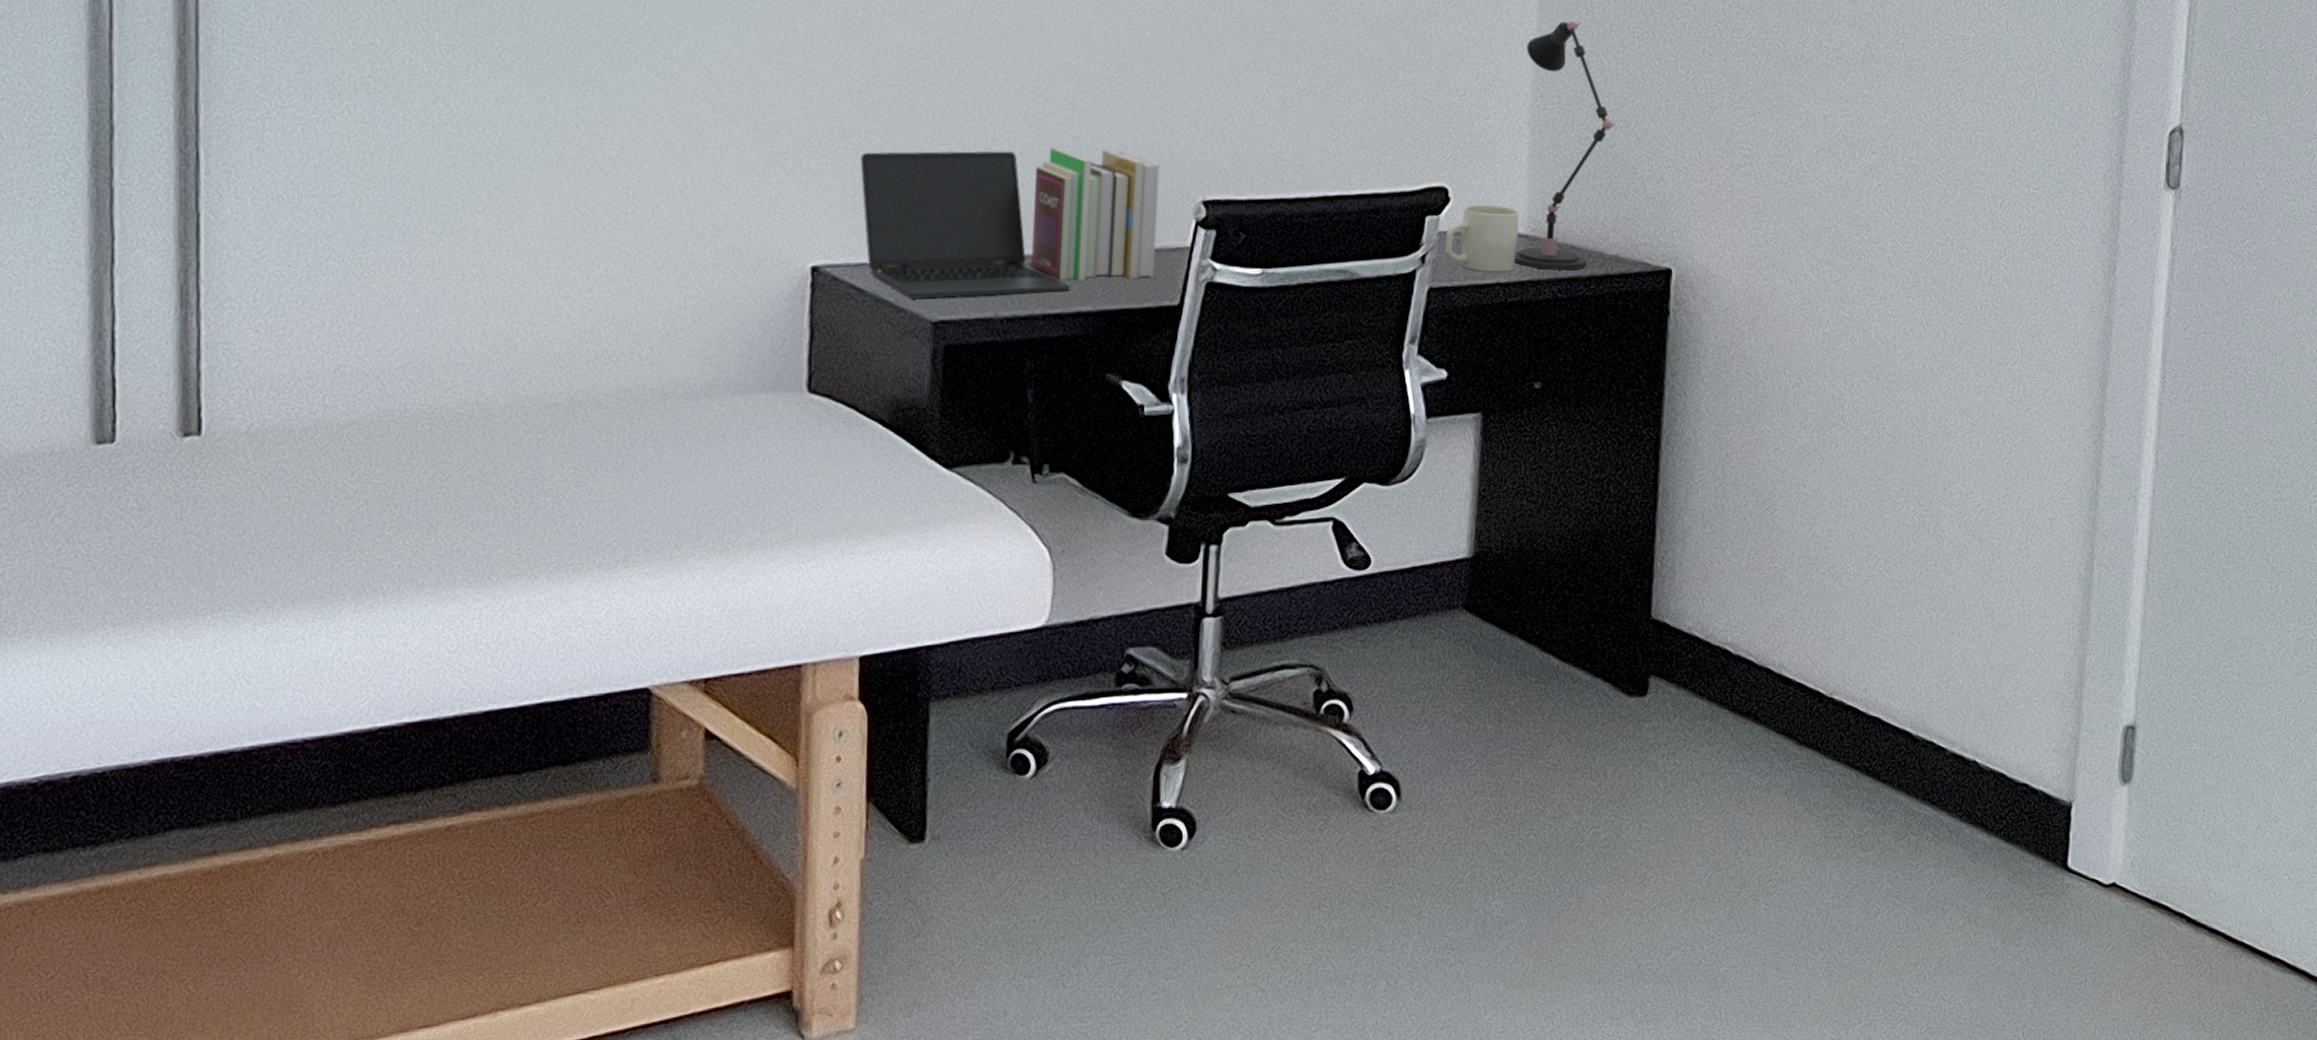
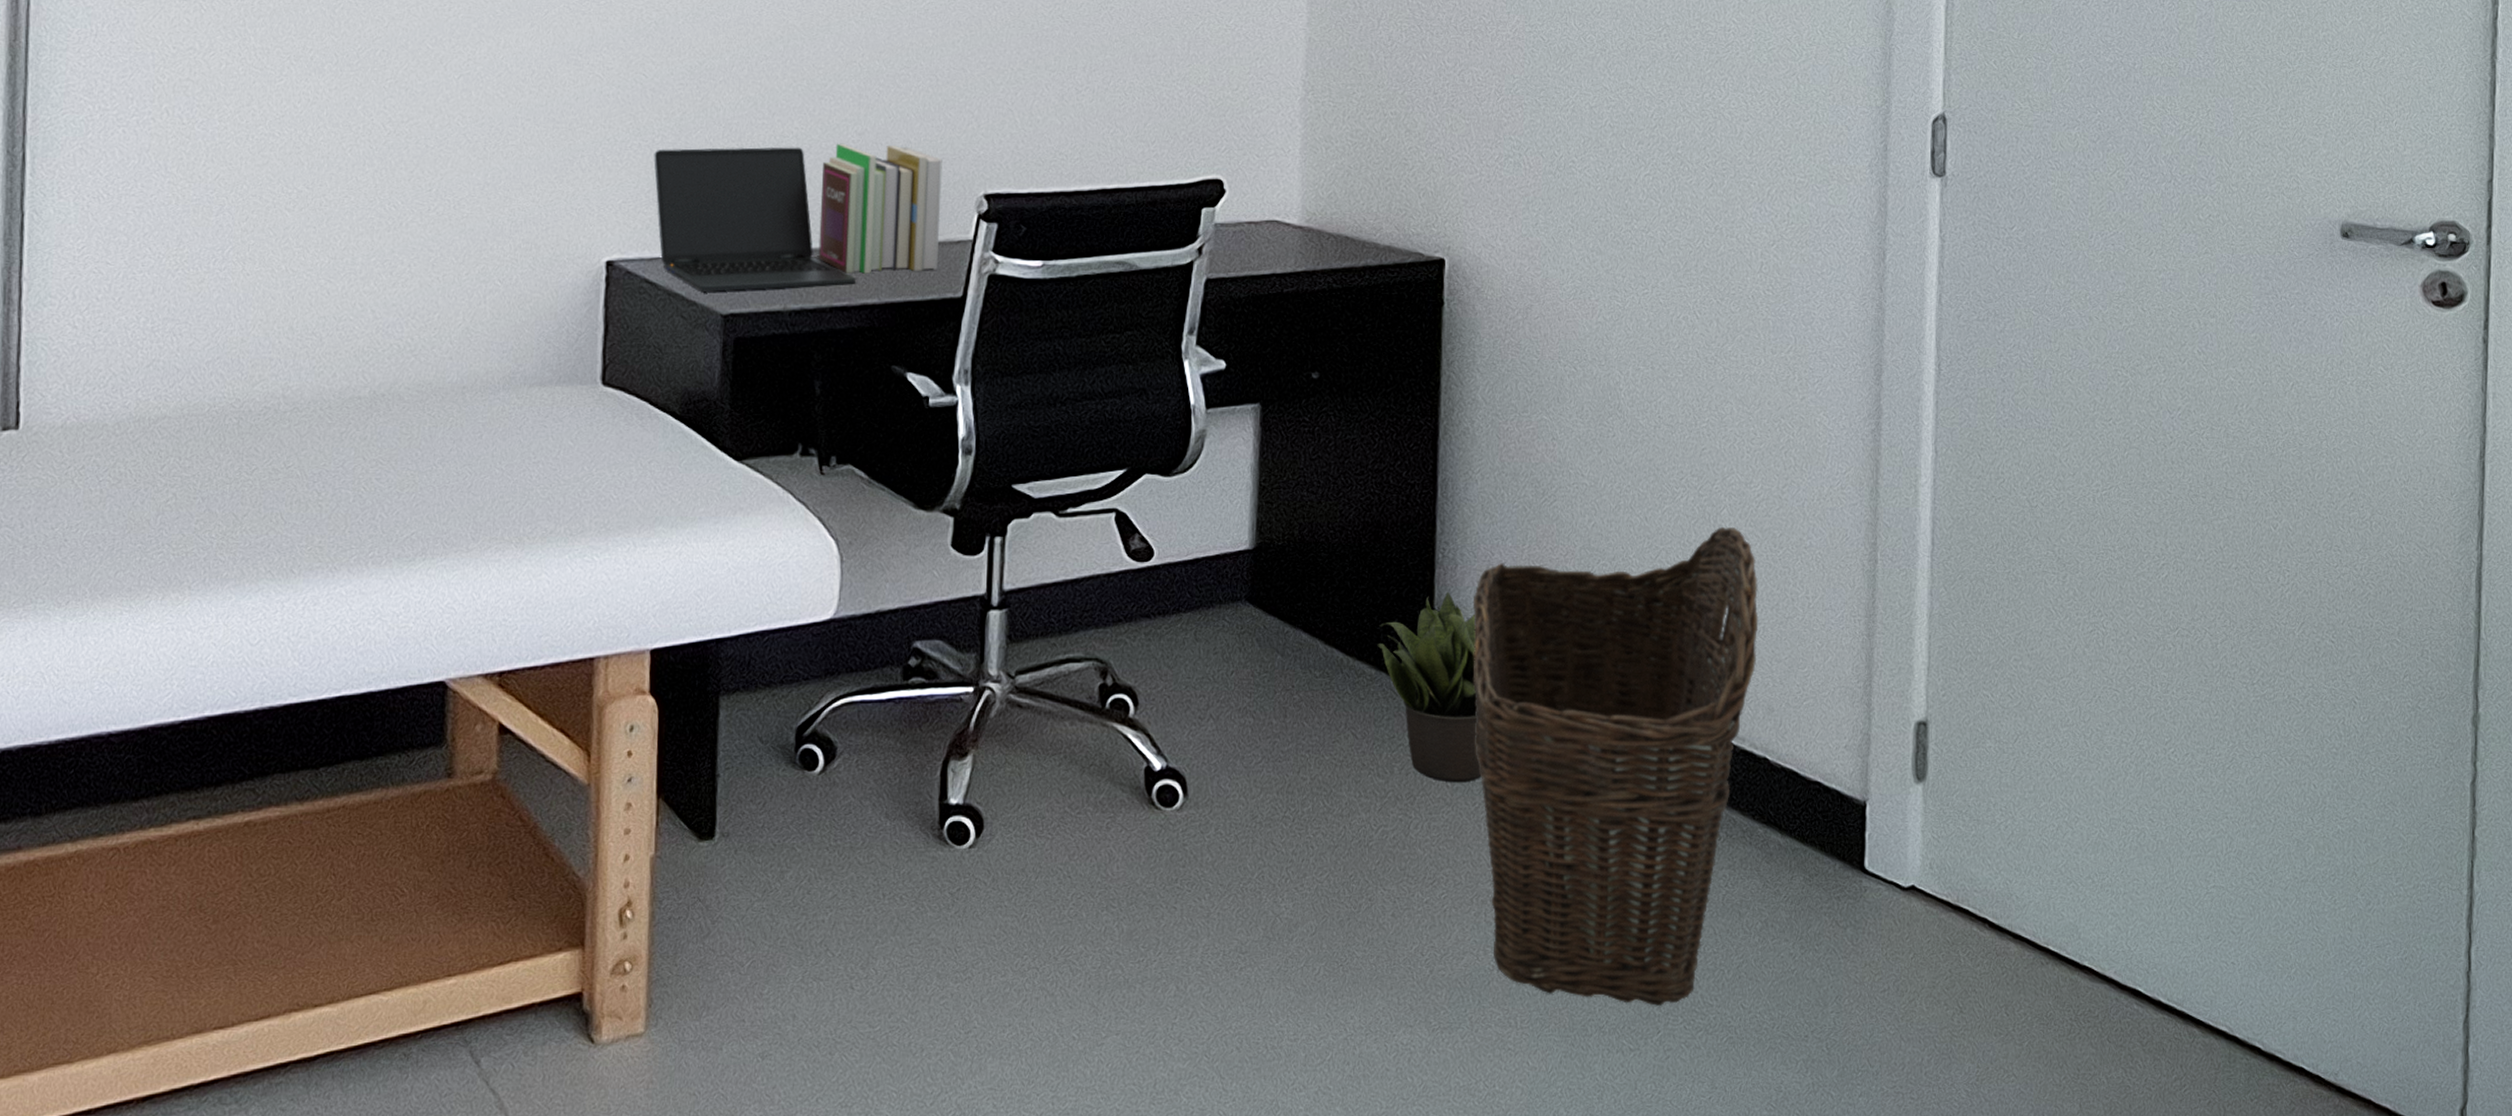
mug: present [1445,204,1519,273] -> none [1221,196,1293,263]
desk lamp: present [1514,21,1617,270] -> none [1290,16,1387,261]
potted plant: none [1593,599,1694,786] -> present [1377,591,1482,783]
wicker basket: none [1688,537,1975,998] -> present [1472,527,1759,1006]

